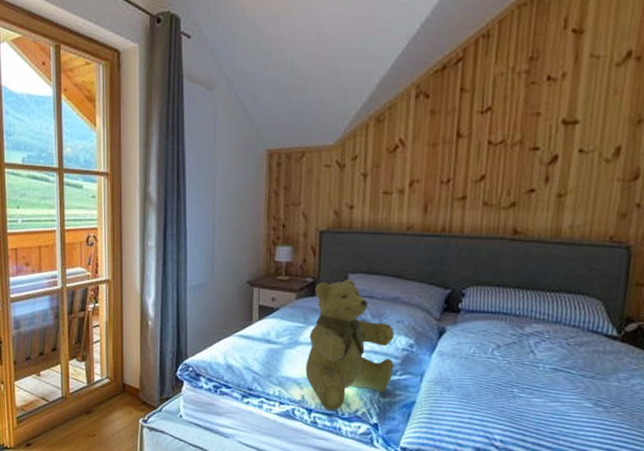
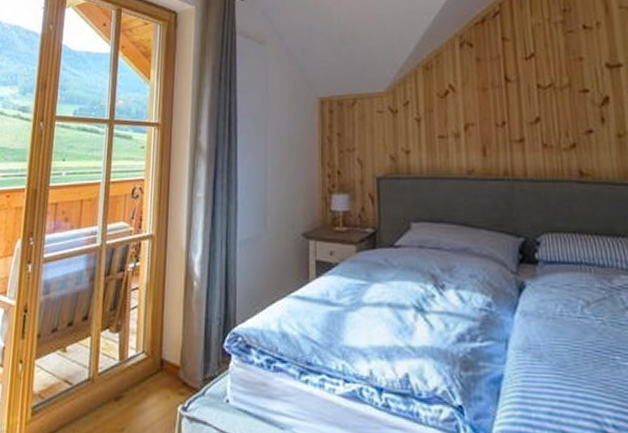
teddy bear: present [305,279,395,411] -> none [371,228,473,390]

